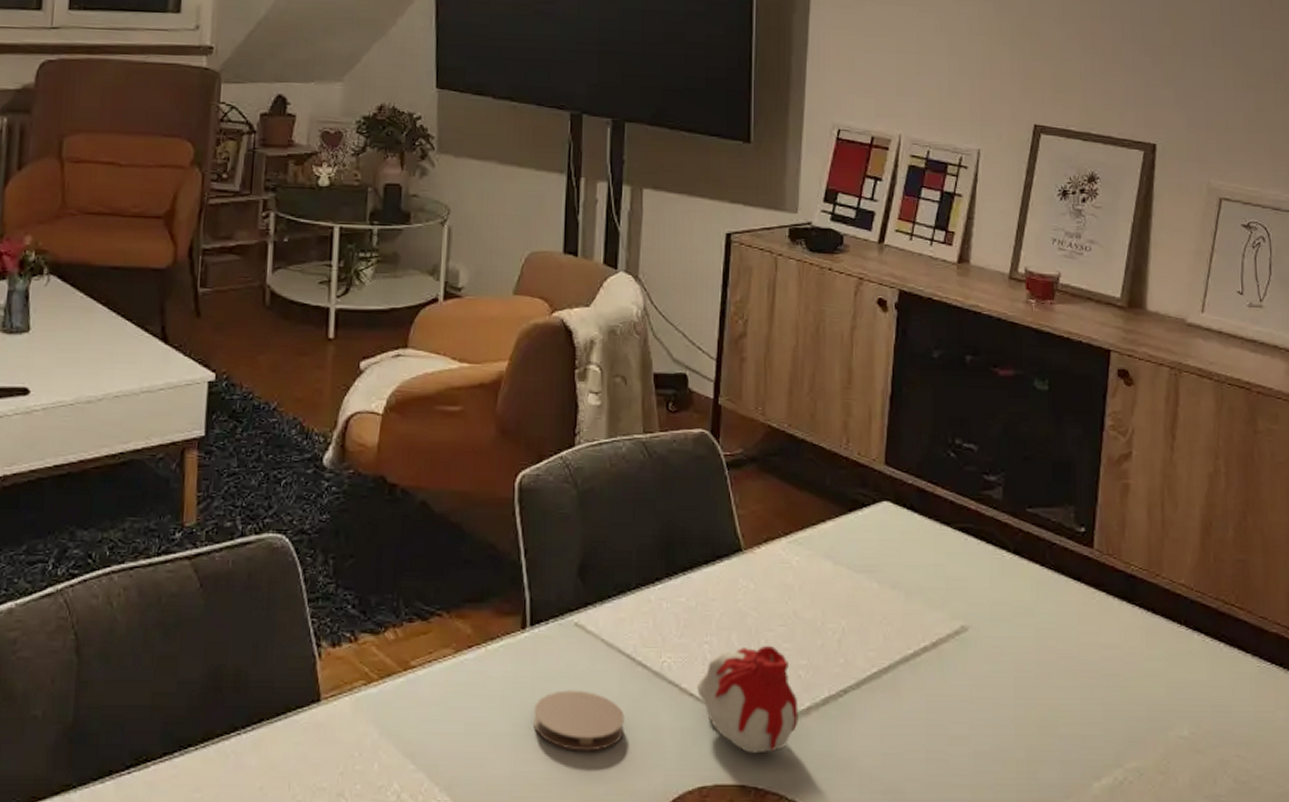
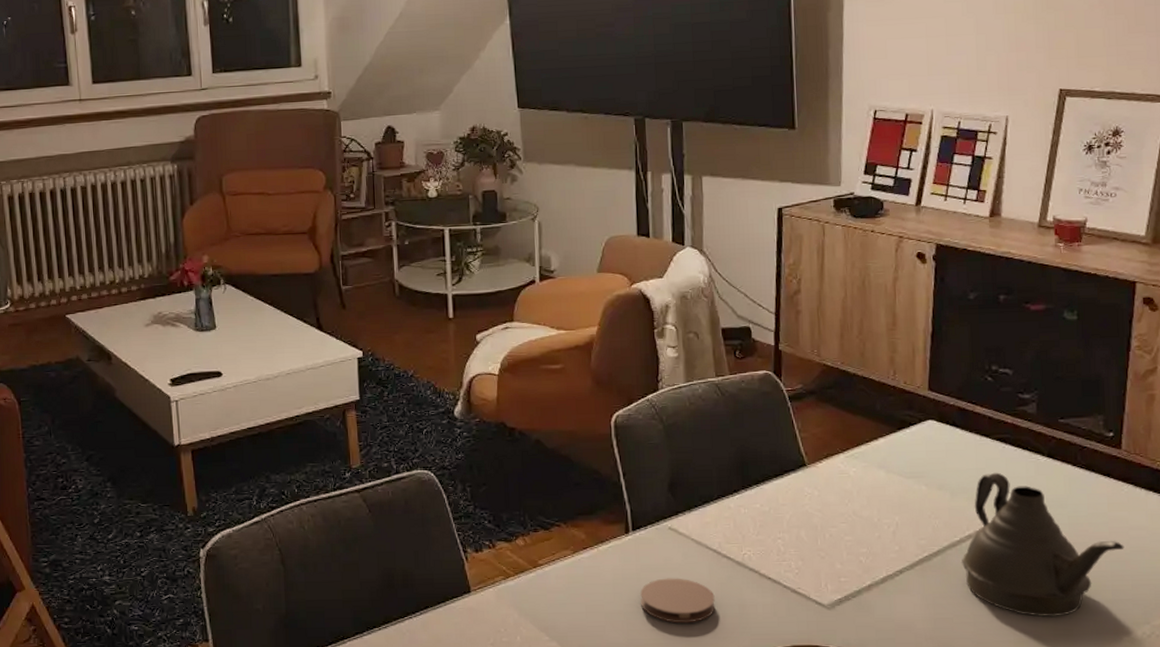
candle: present [697,645,798,754] -> none [774,538,861,622]
teapot: none [915,570,1096,754] -> present [962,472,1124,617]

